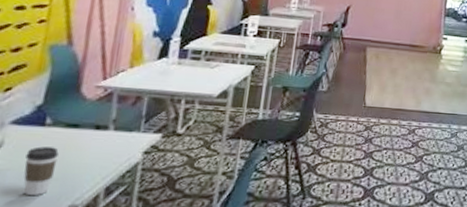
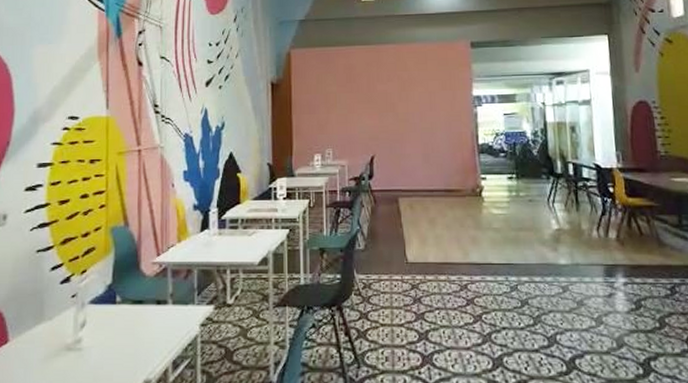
coffee cup: present [23,146,59,195] -> none [104,324,130,370]

